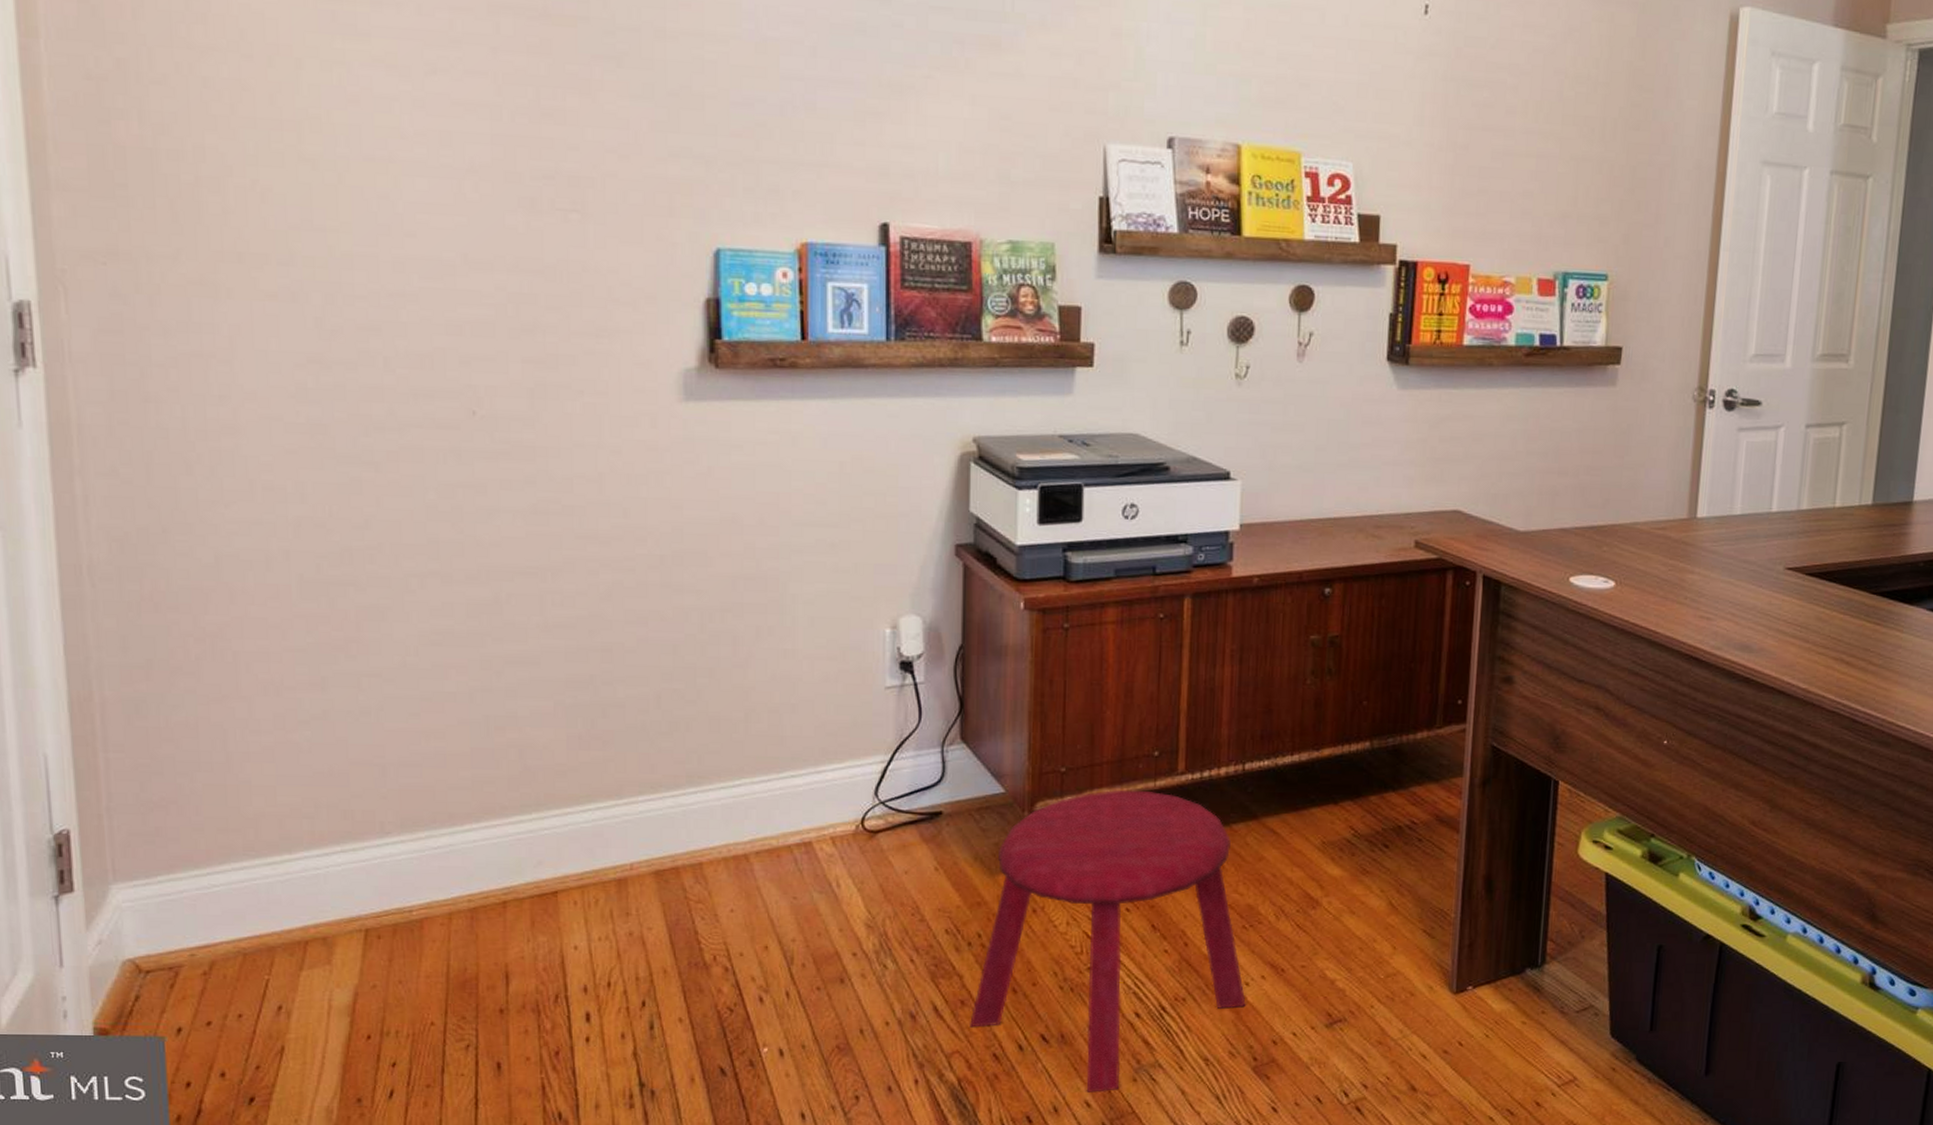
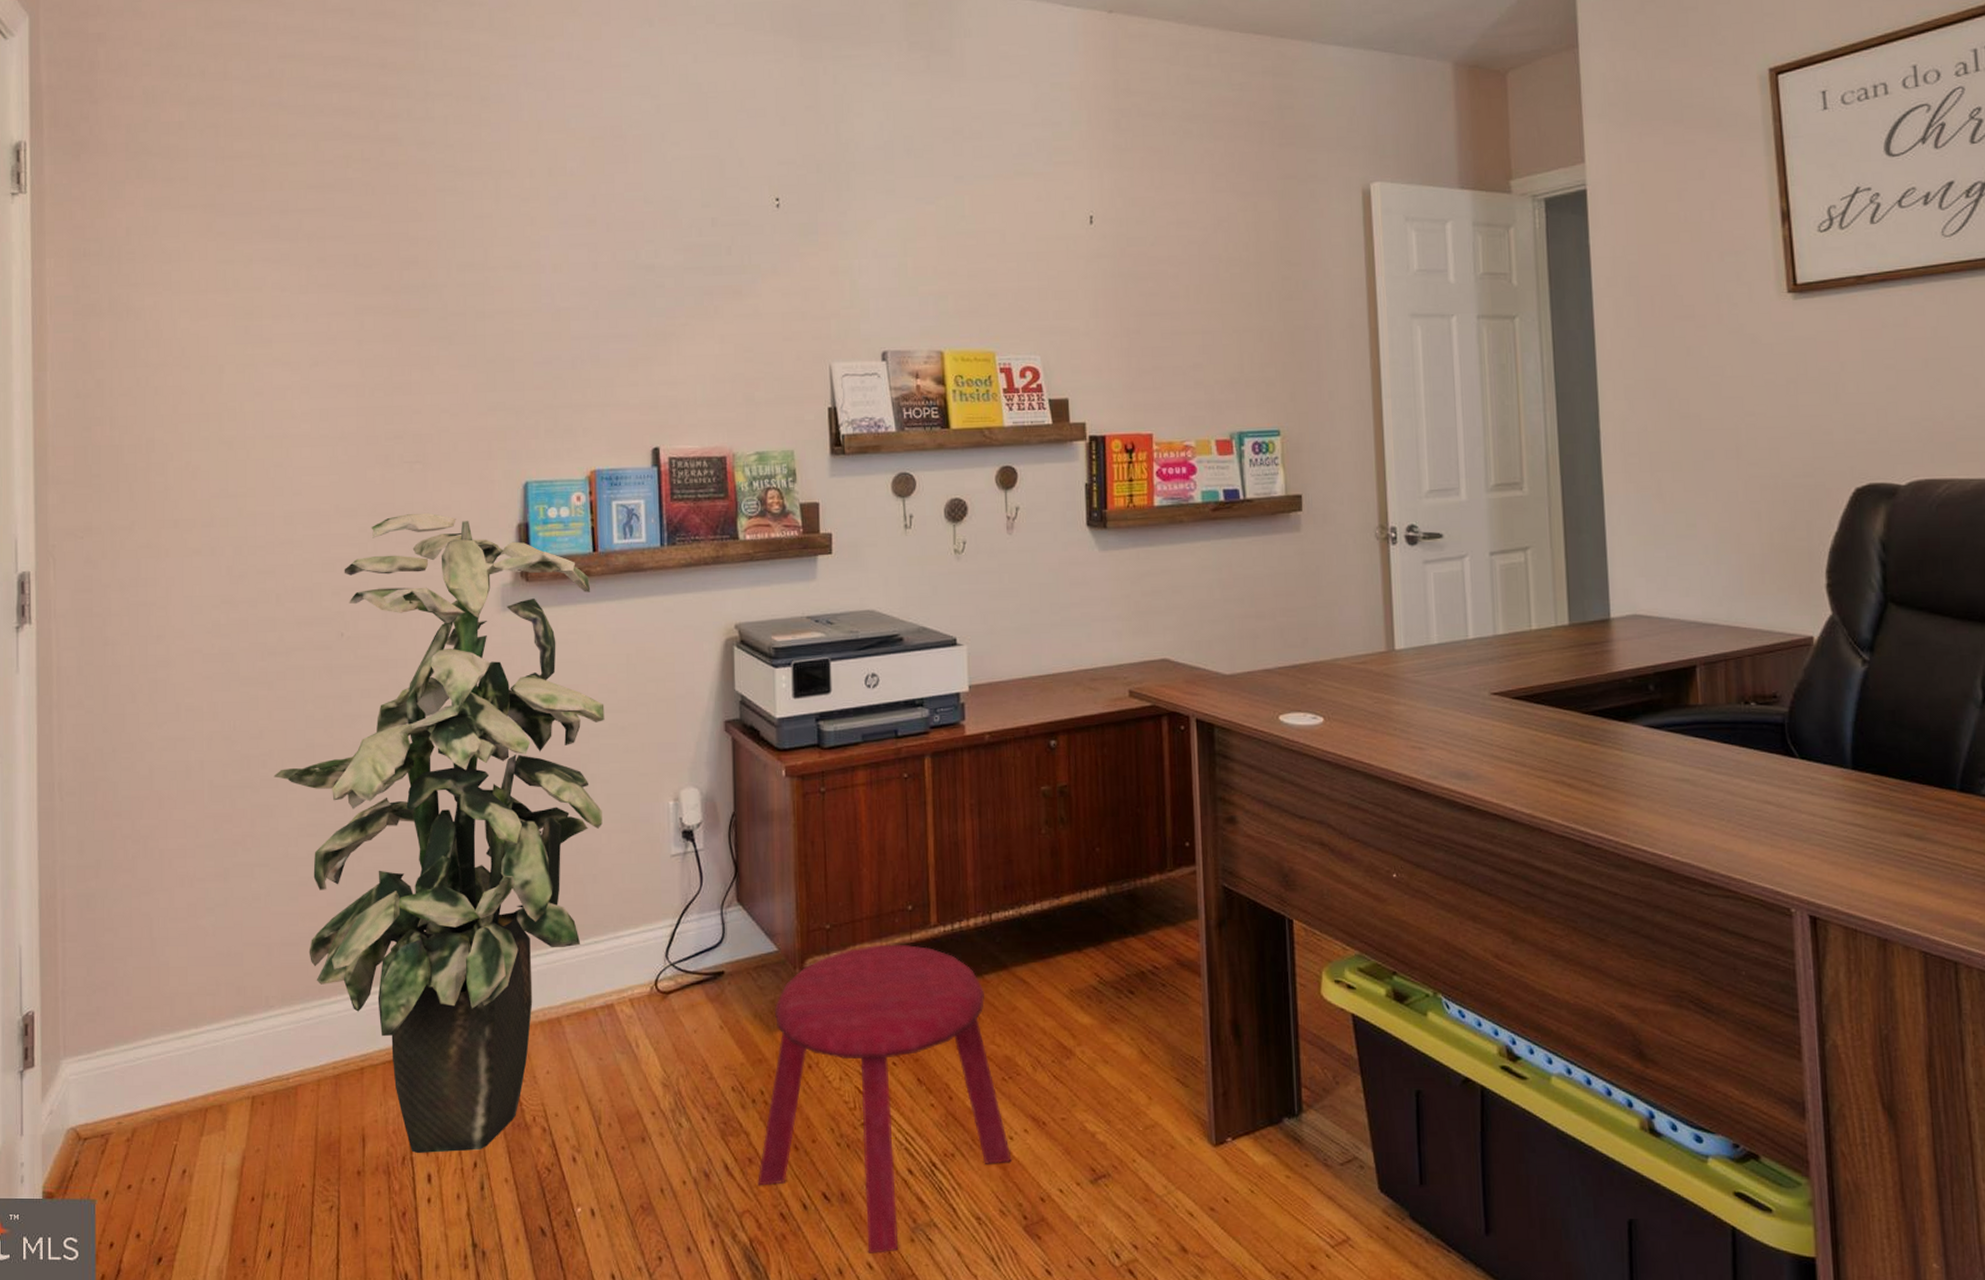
indoor plant: none [385,274,811,991] -> present [273,512,605,1153]

